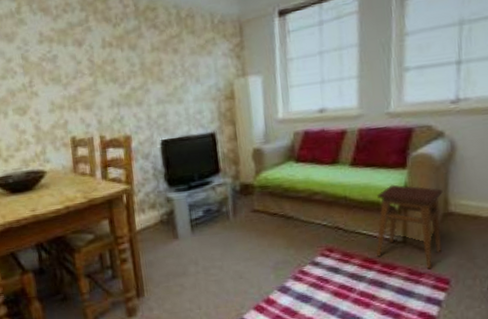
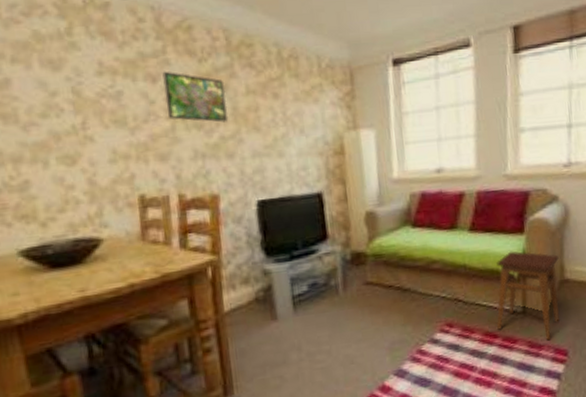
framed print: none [86,36,138,76] -> present [162,70,229,123]

